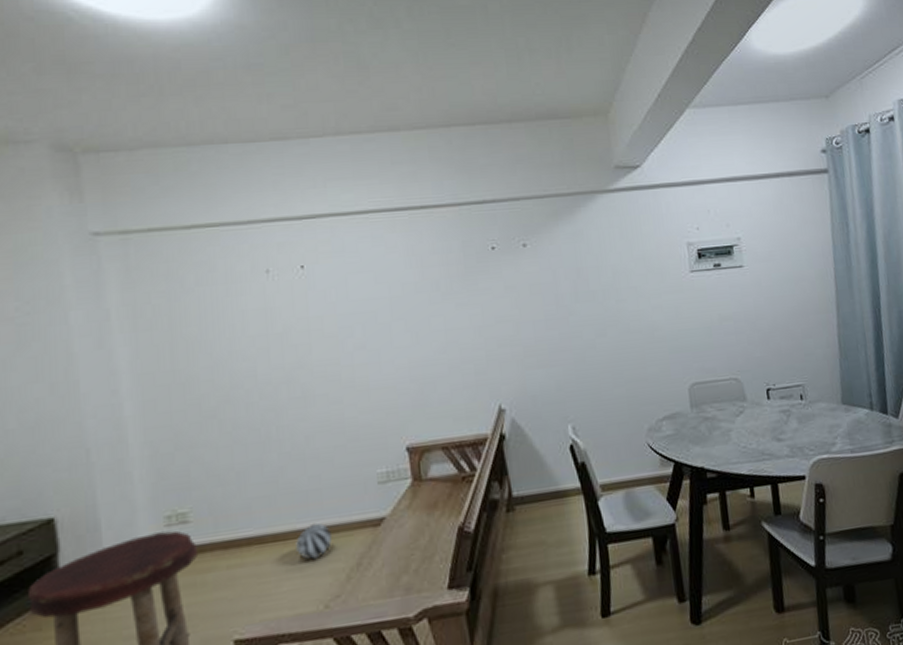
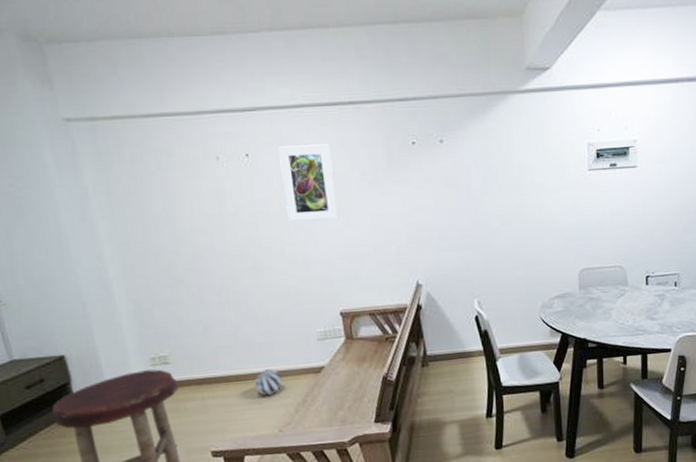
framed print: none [339,252,407,342] -> present [278,144,339,223]

